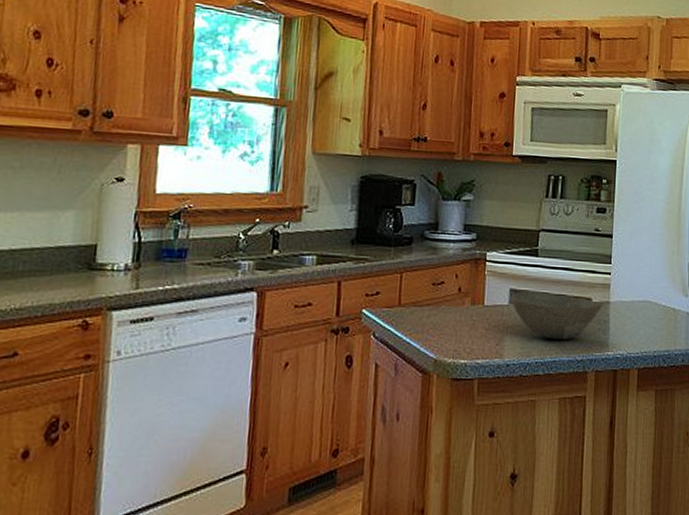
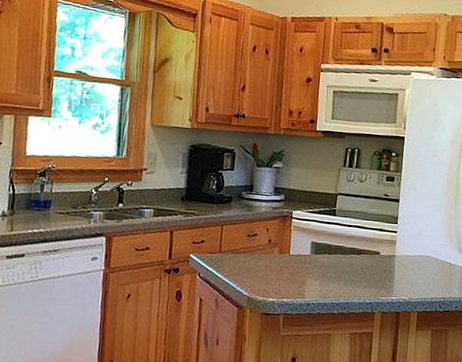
bowl: present [510,290,603,339] -> none [312,243,389,285]

